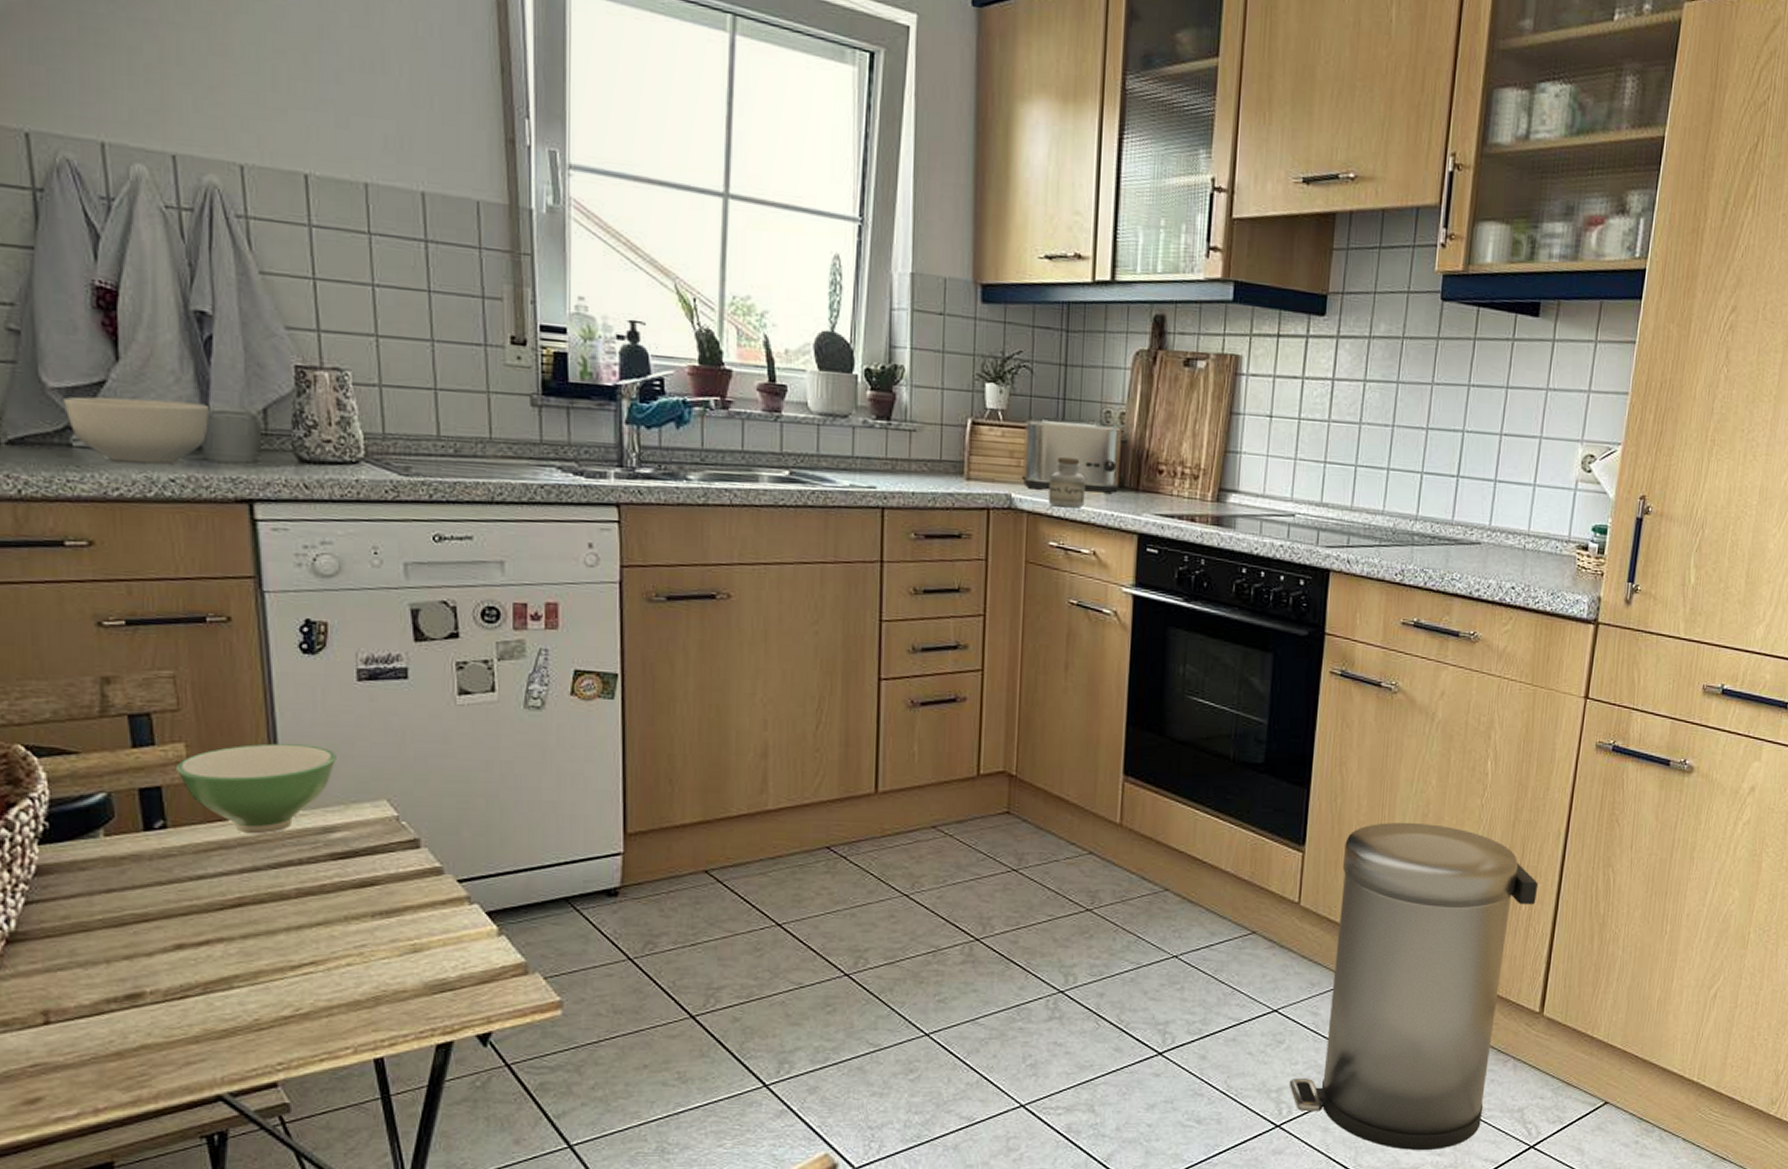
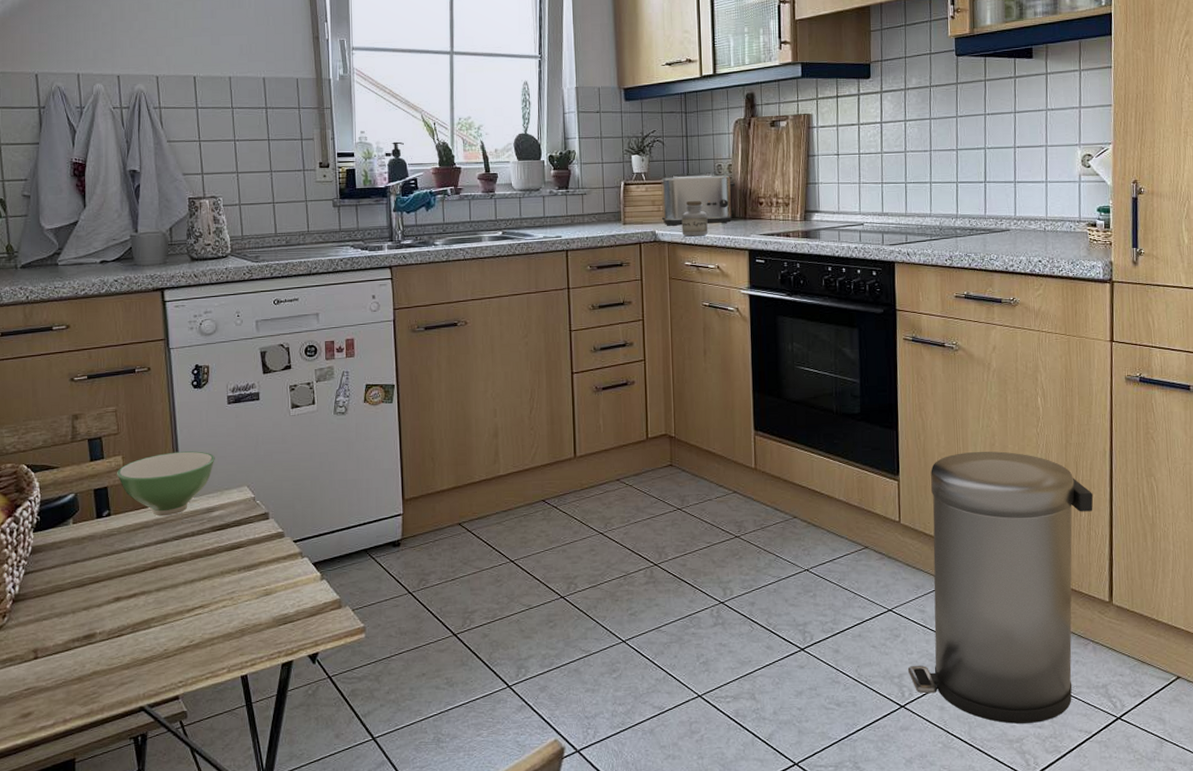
bowl: present [63,396,210,465] -> none [54,229,138,272]

